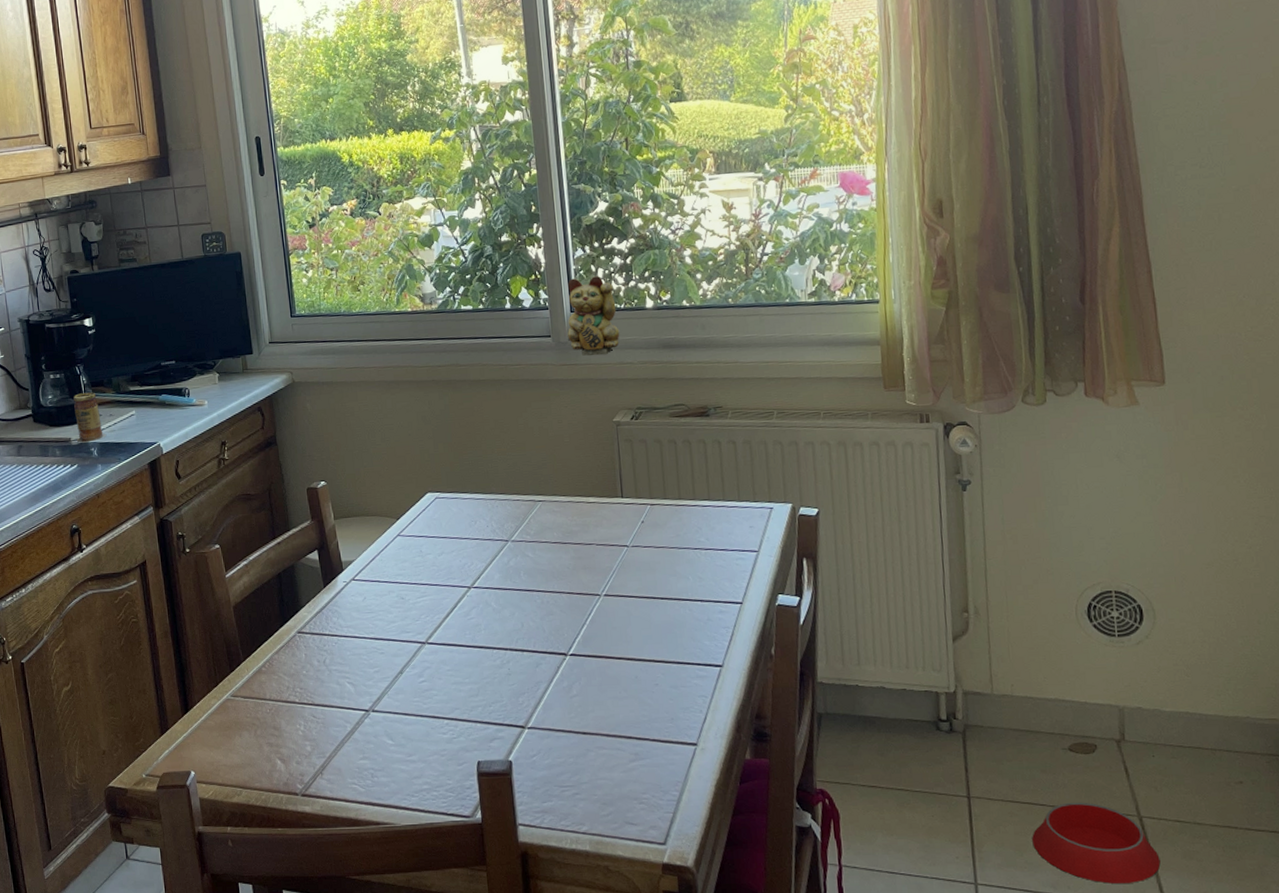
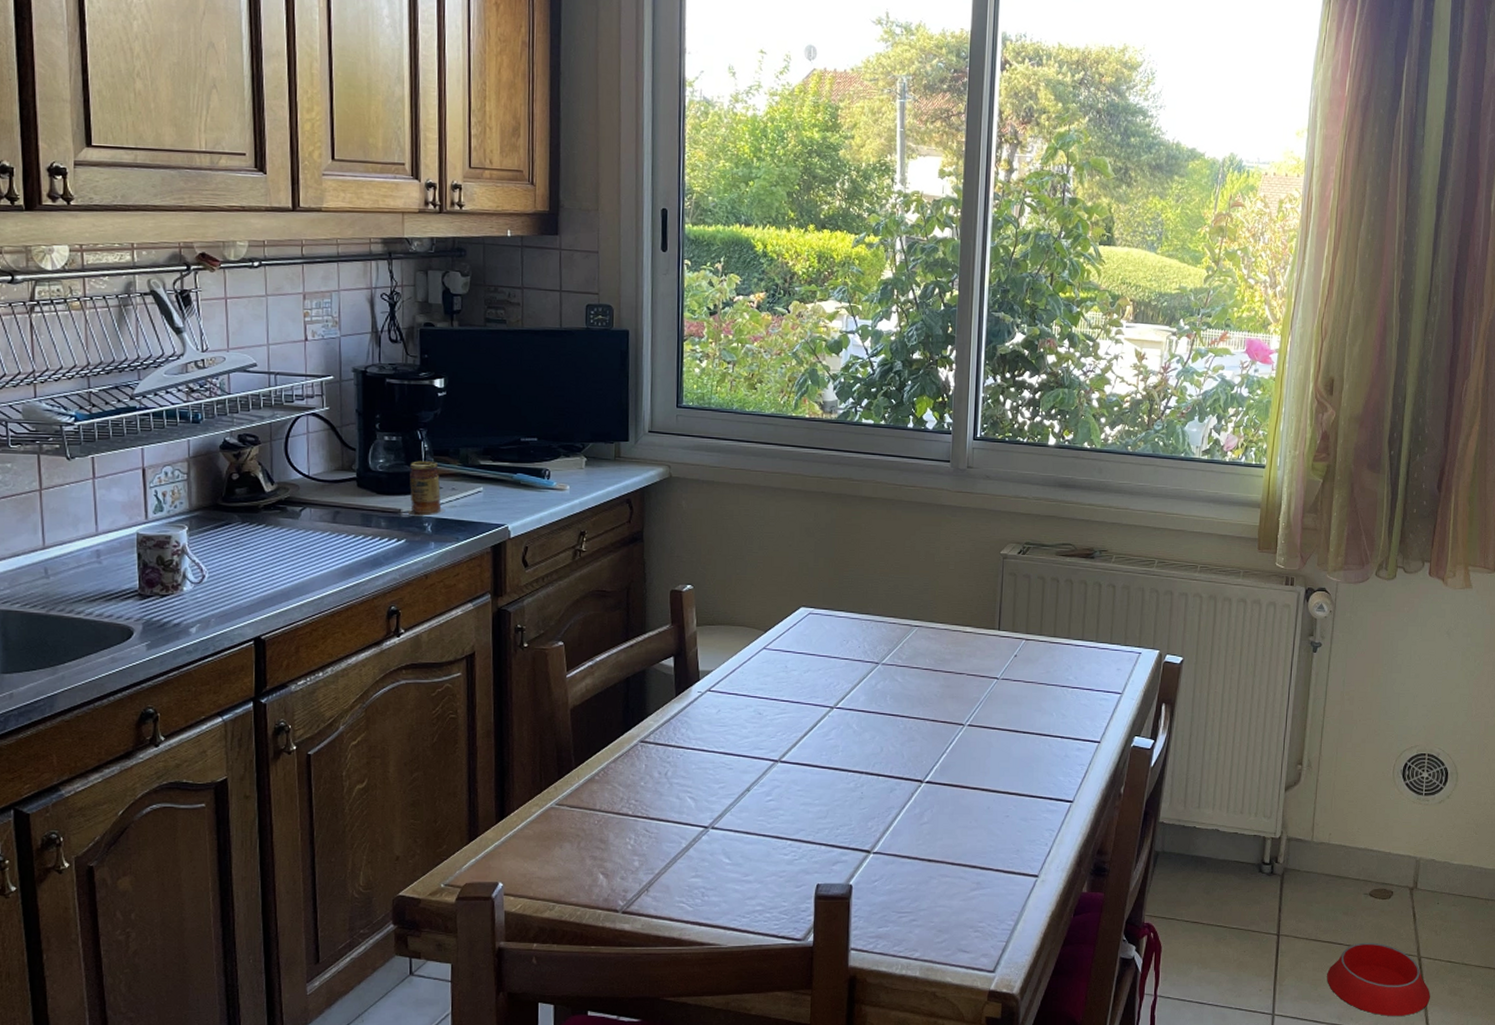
decorative figurine: present [567,275,620,356] -> none [967,406,1019,487]

